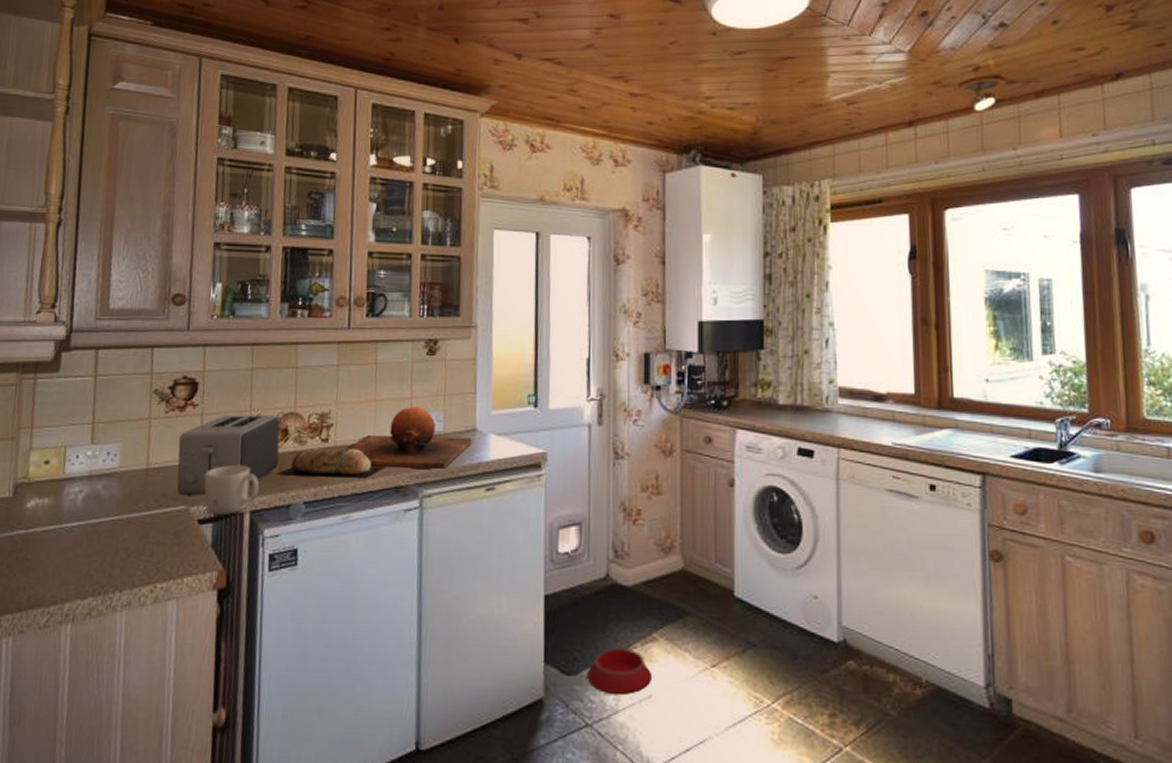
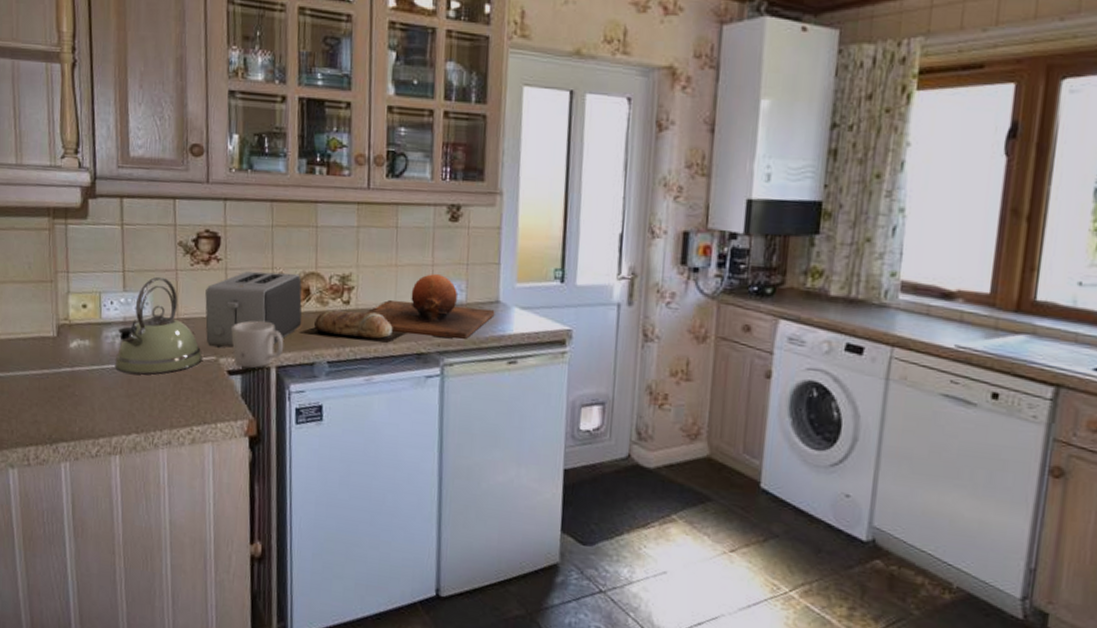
kettle: none [74,427,172,531] -> present [114,277,202,375]
pet bowl: present [587,648,652,696] -> none [603,524,668,569]

